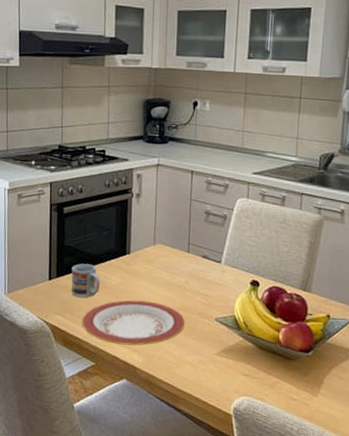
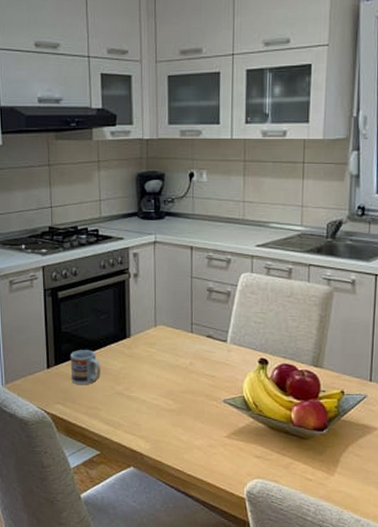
plate: present [81,300,186,346] -> none [84,385,193,432]

